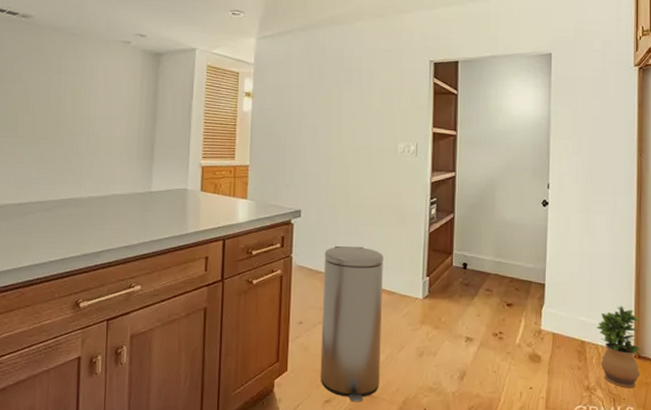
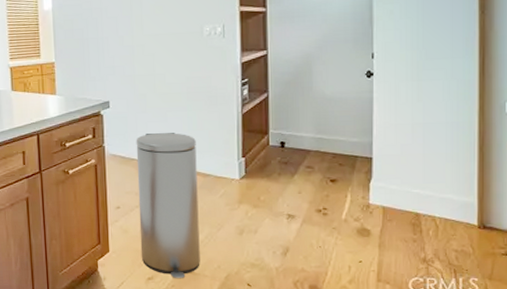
potted plant: present [596,305,641,389] -> none [433,175,486,260]

